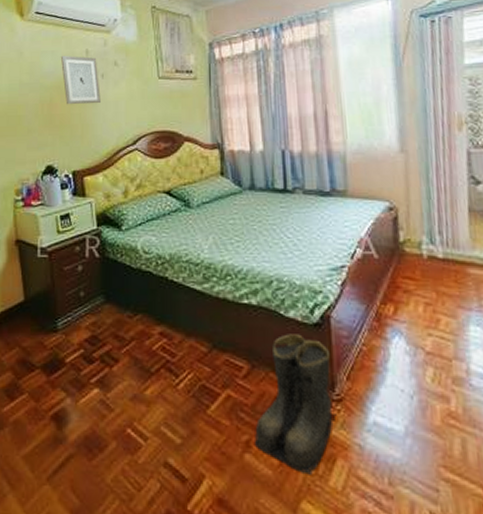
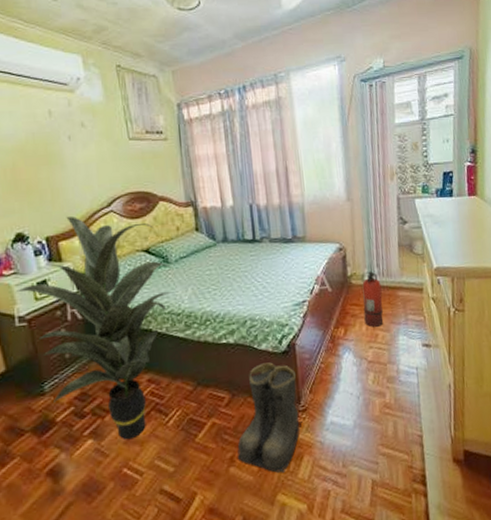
indoor plant: none [41,151,193,397] -> present [16,216,172,440]
wall art: present [60,55,101,105] -> none [20,116,70,169]
fire extinguisher: none [418,239,447,309] -> present [362,271,383,327]

